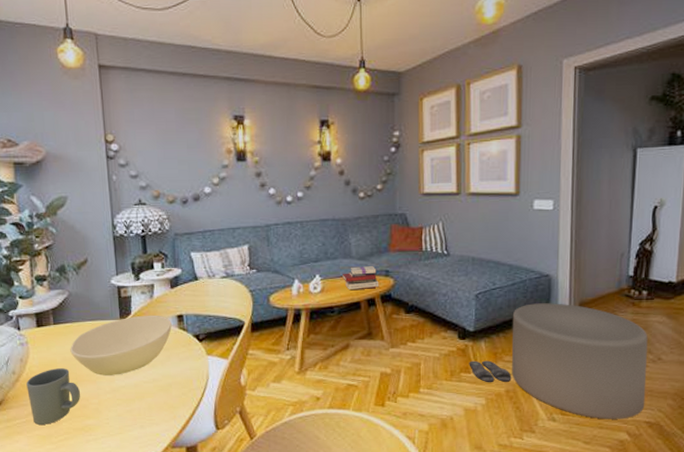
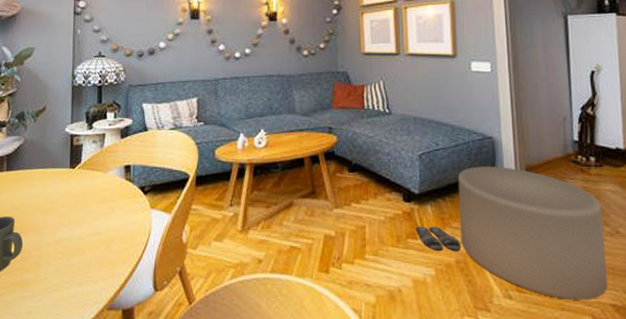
bowl: present [70,315,172,376] -> none [19,164,119,226]
books: present [343,266,379,289] -> none [287,122,323,146]

